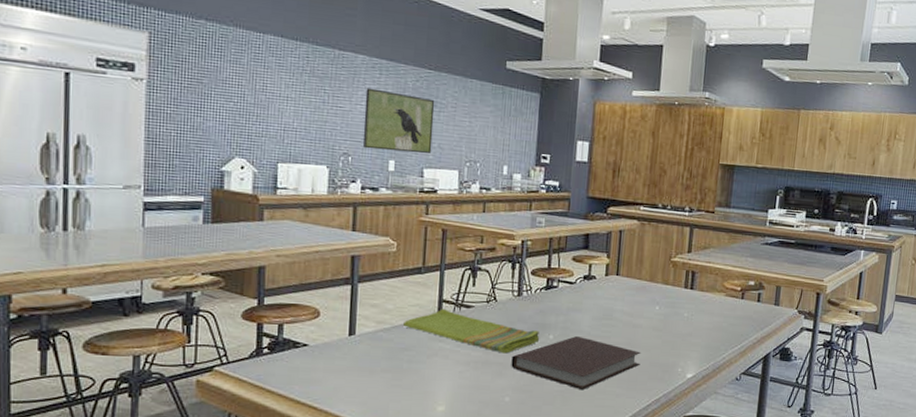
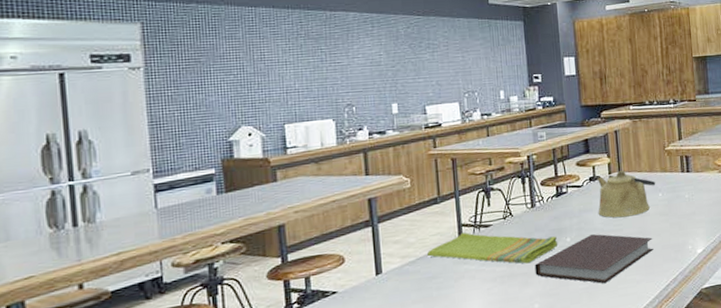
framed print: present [363,88,435,154] -> none [360,40,431,97]
kettle: none [587,274,655,325] -> present [597,170,656,218]

